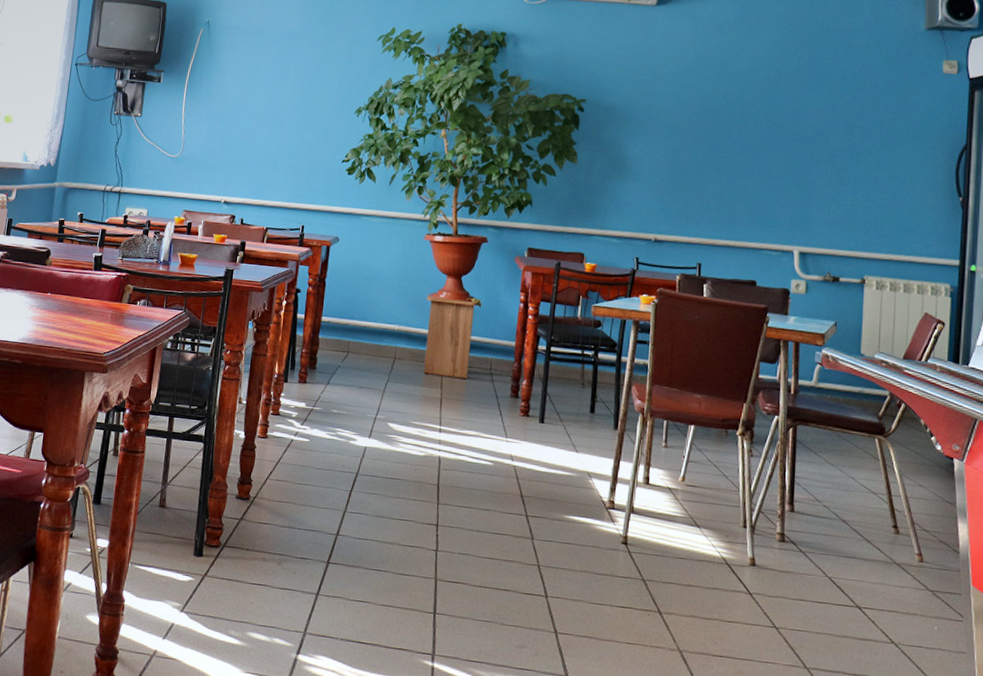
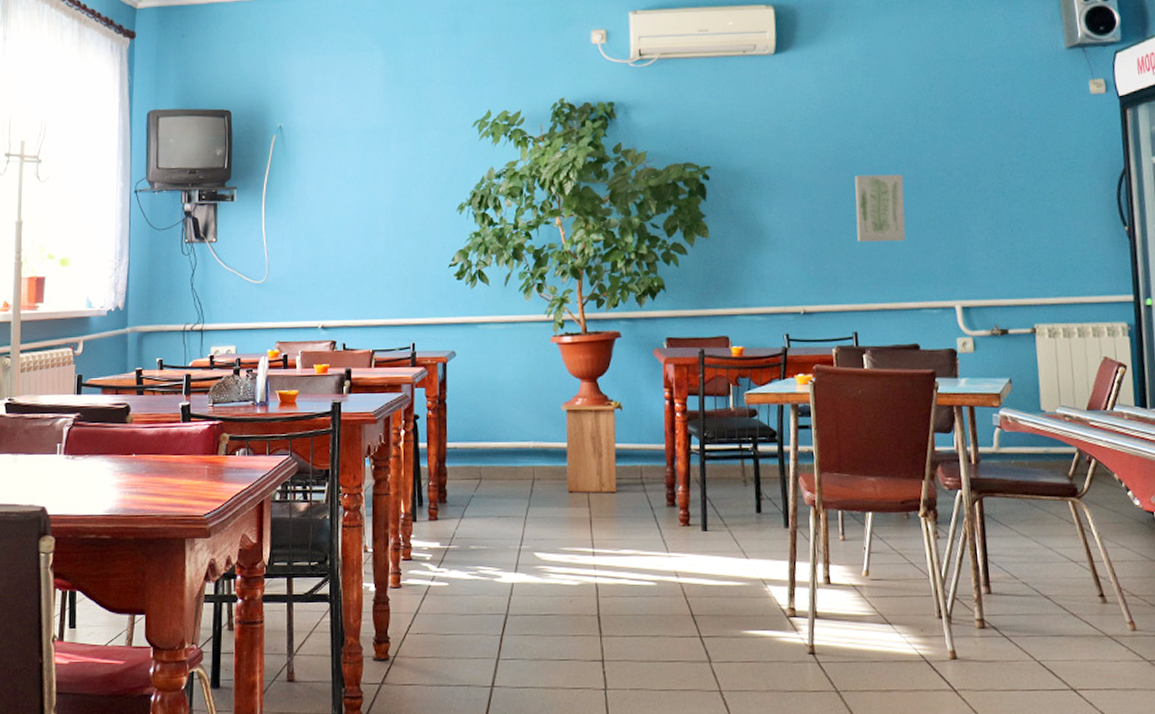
wall art: none [712,123,760,187] -> present [854,174,906,242]

